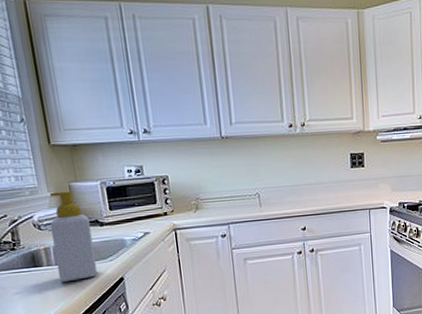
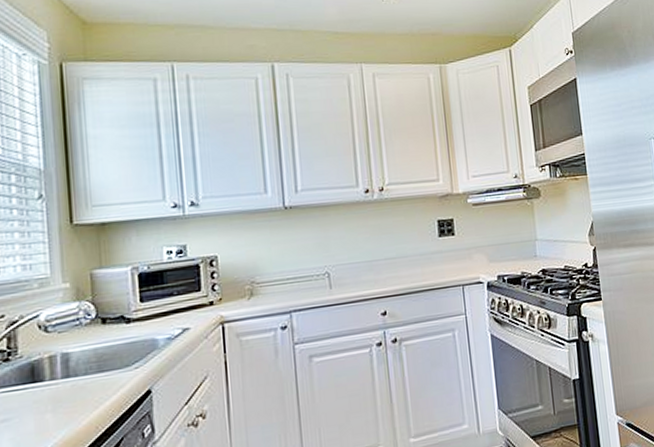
soap bottle: present [49,191,98,283] -> none [61,280,118,402]

